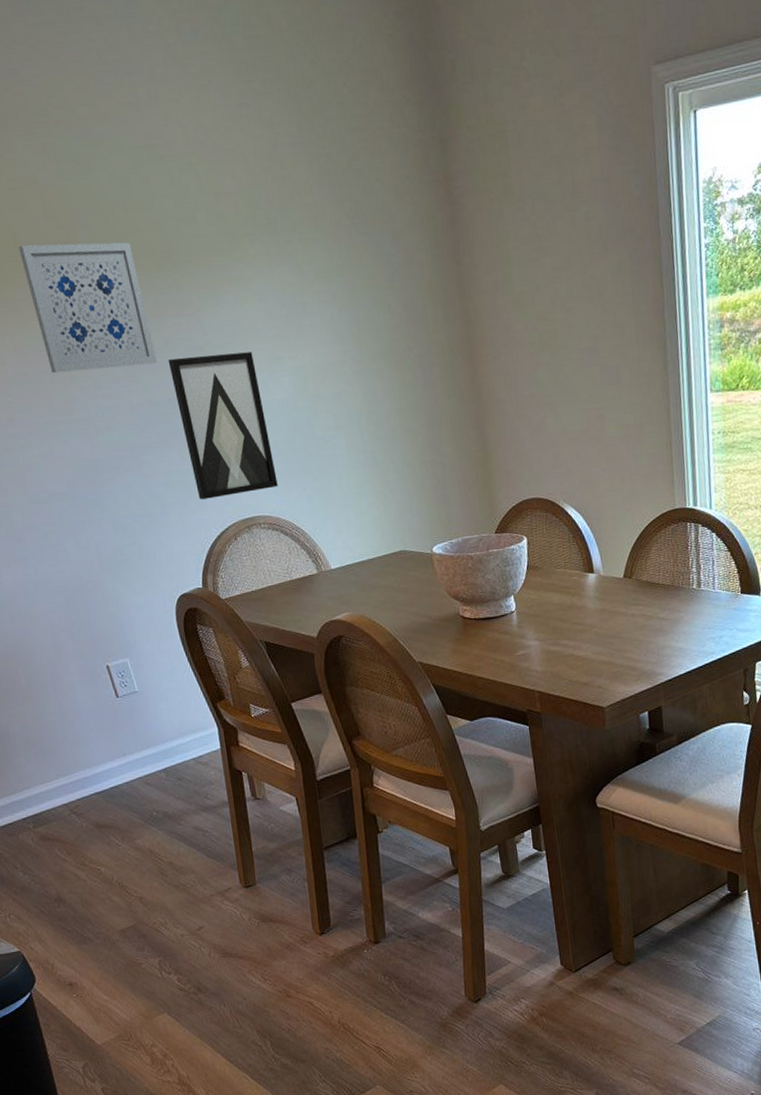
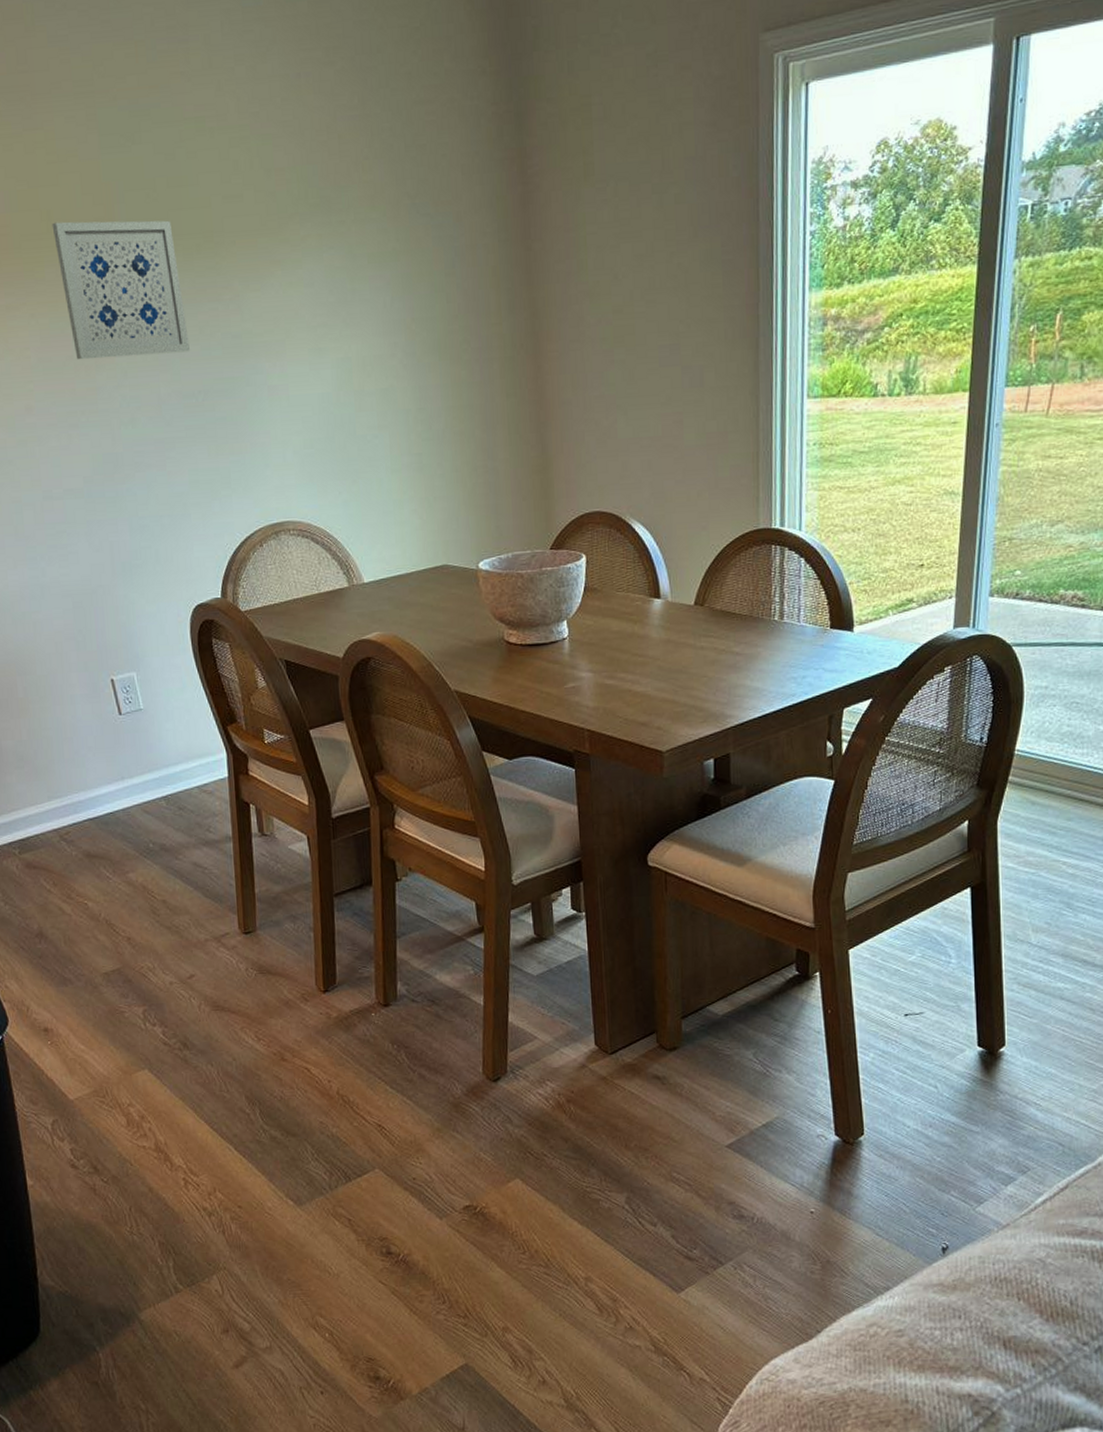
wall art: present [168,352,278,500] -> none [201,341,312,501]

